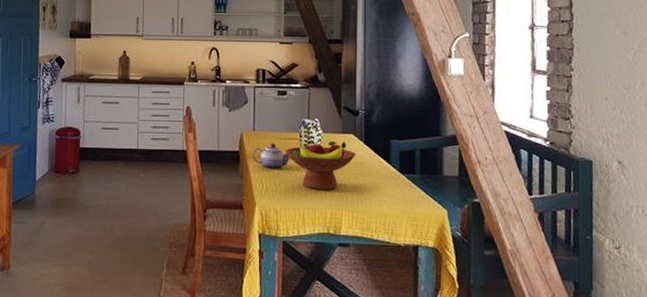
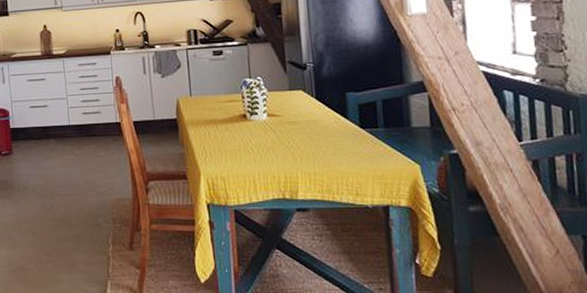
teapot: present [252,143,290,169] -> none [191,107,233,135]
fruit bowl: present [285,141,356,190] -> none [227,98,308,153]

